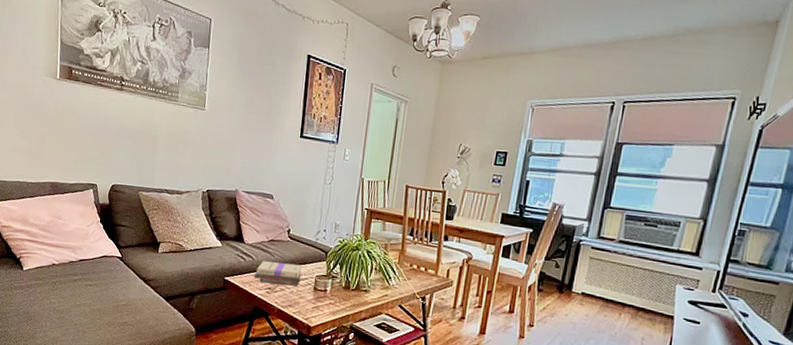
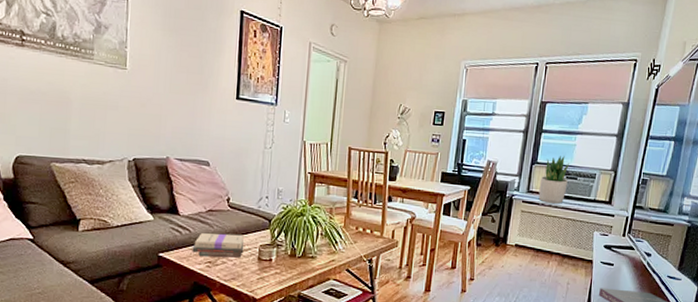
planter: none [610,200,648,252] -> present [538,155,569,204]

